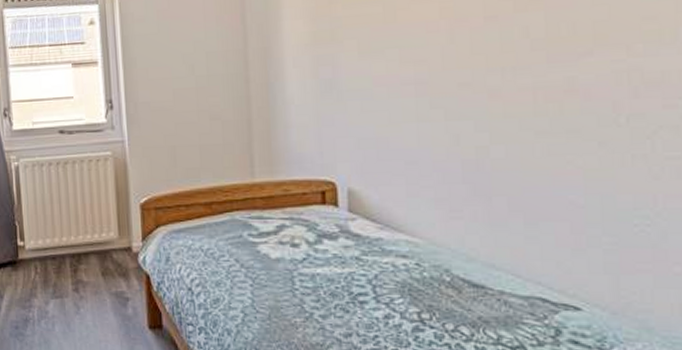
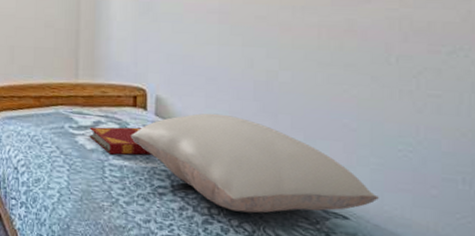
hardback book: none [272,228,347,262] -> present [89,127,151,155]
pillow: none [321,202,614,314] -> present [130,113,379,213]

